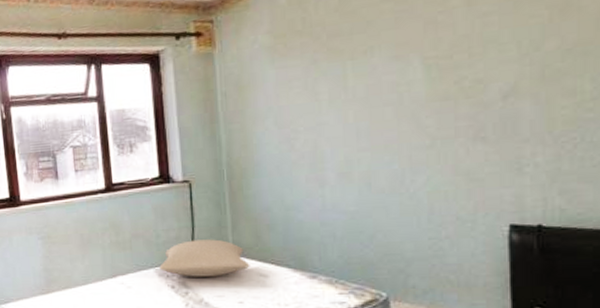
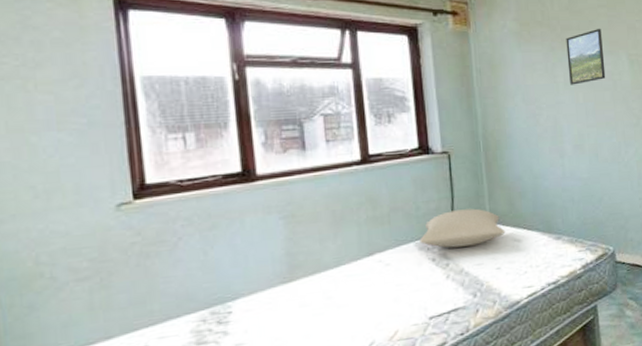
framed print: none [333,28,388,103] -> present [566,28,606,85]

